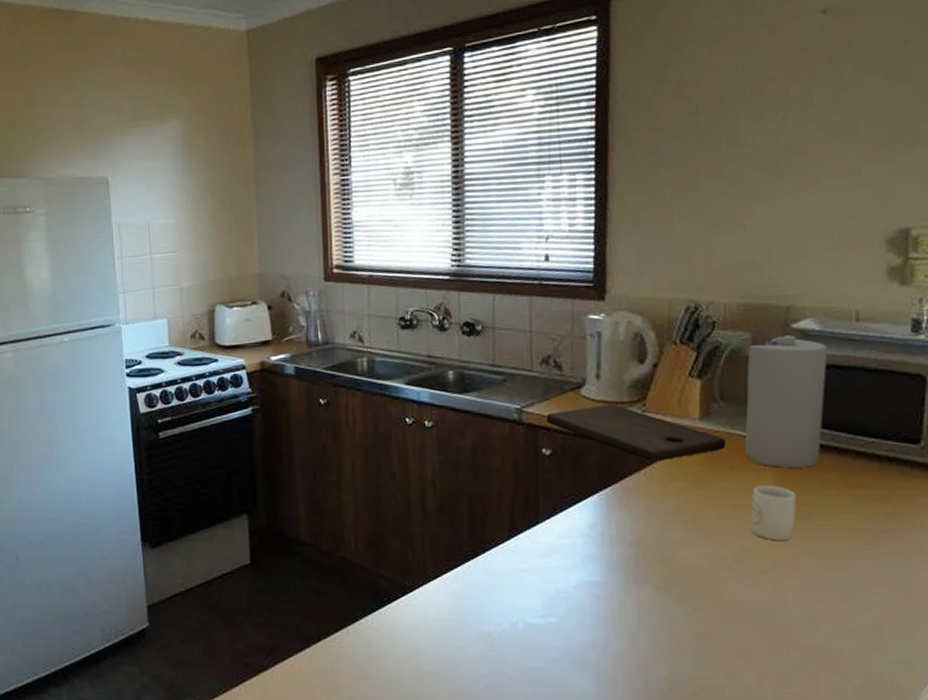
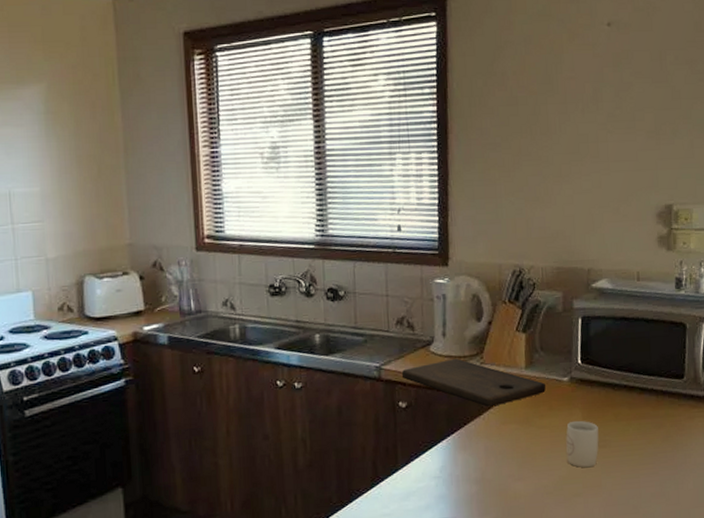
paper towel holder: present [744,335,828,468] -> none [559,293,618,406]

